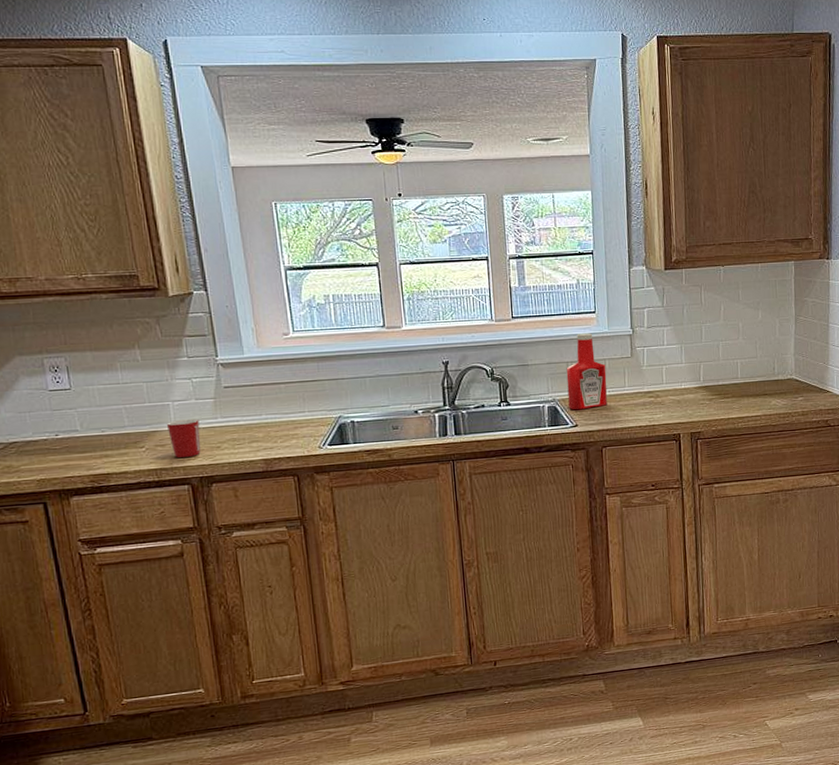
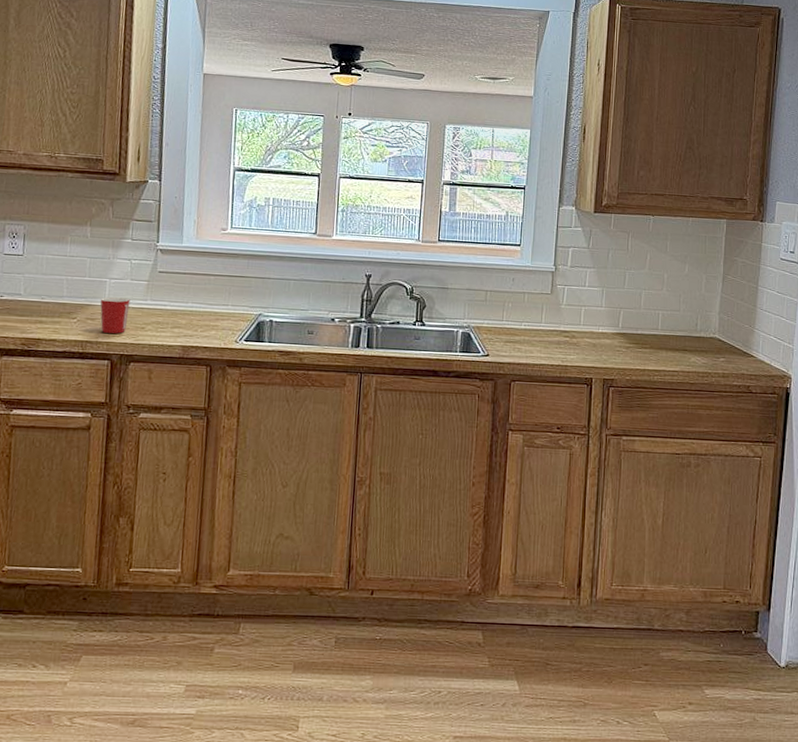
ketchup bottle: present [566,333,607,410] -> none [482,264,525,340]

